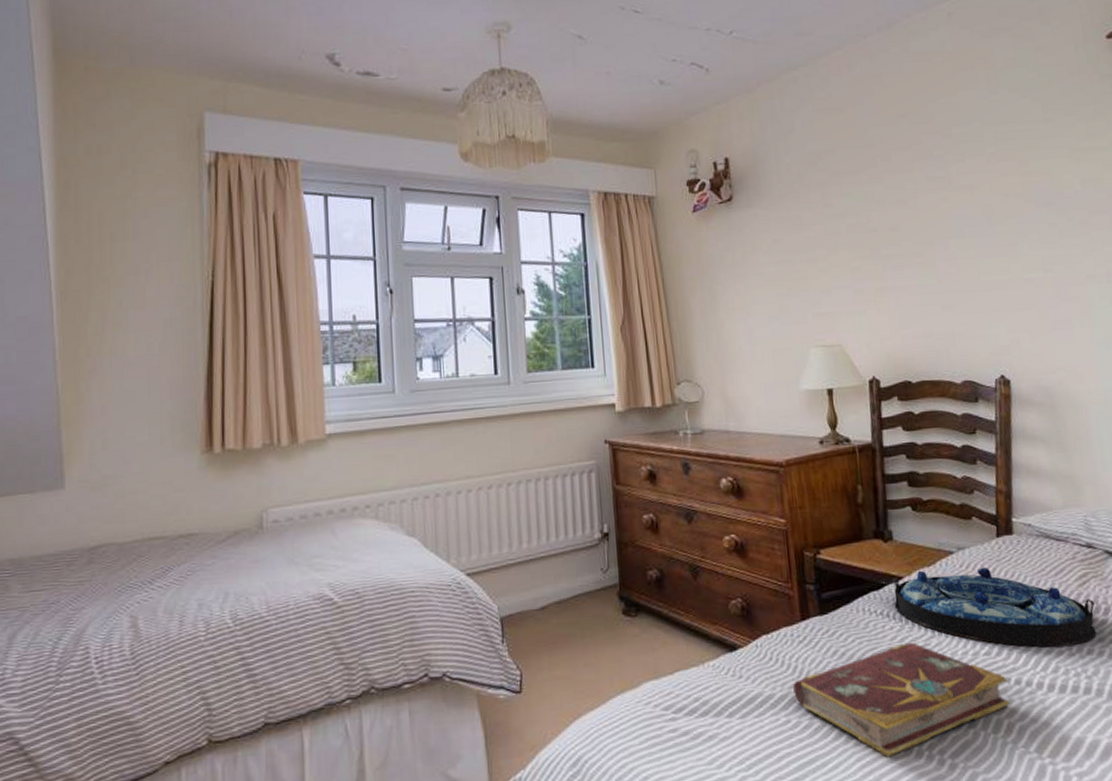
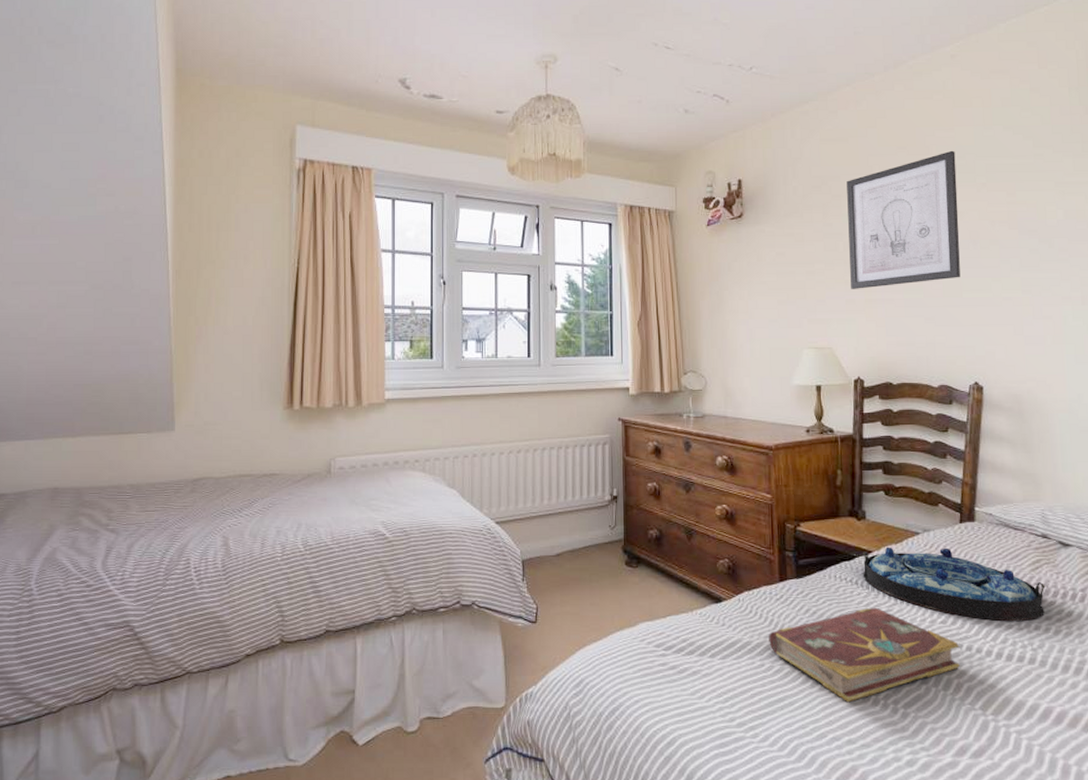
wall art: none [845,117,976,277] -> present [847,150,960,289]

